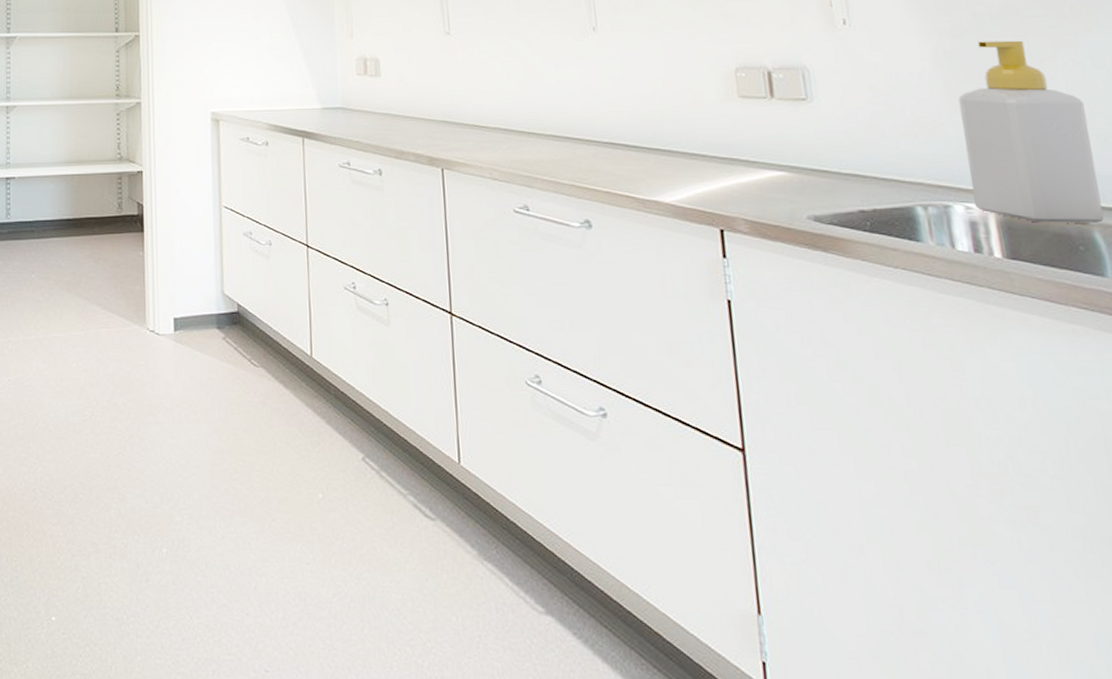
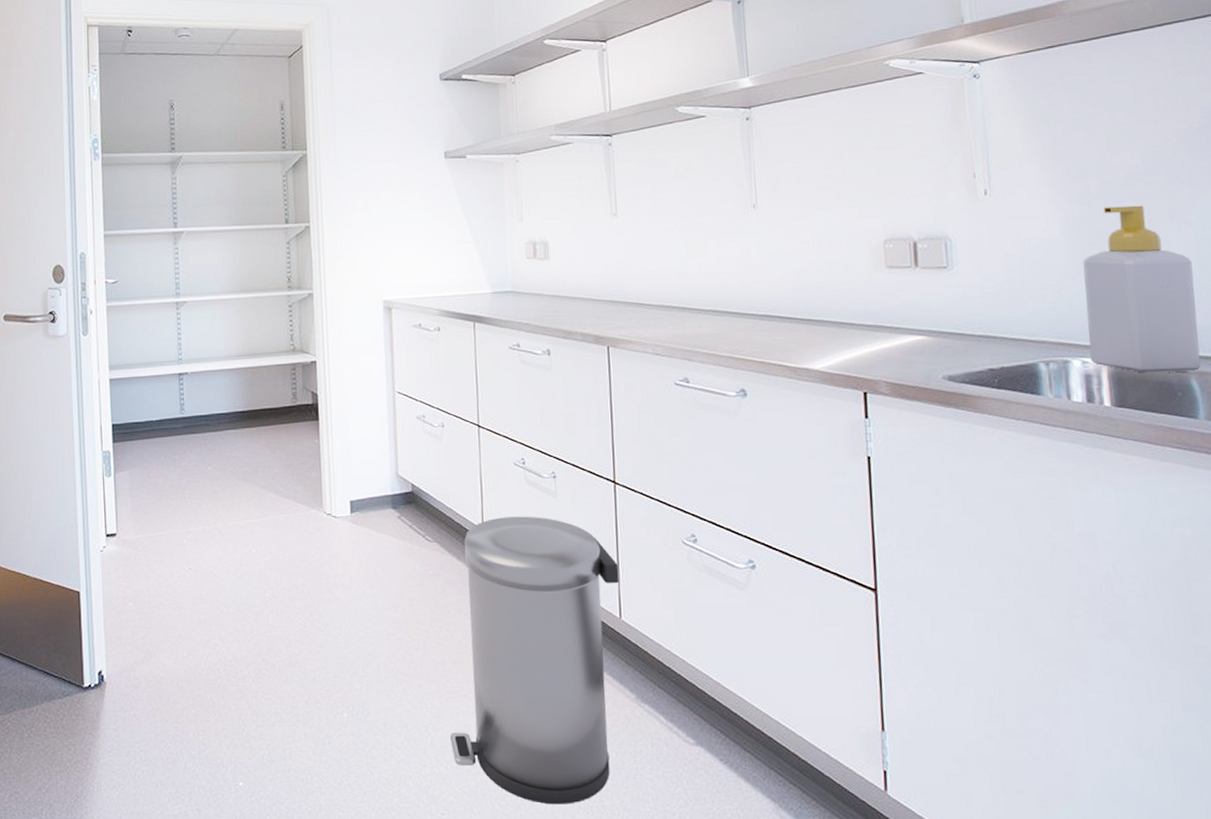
pedal bin: none [274,344,458,672] -> present [449,516,619,805]

